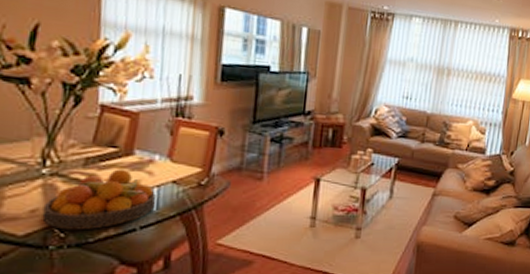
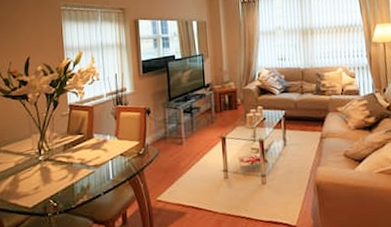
fruit bowl: present [42,169,156,230] -> none [42,150,112,200]

